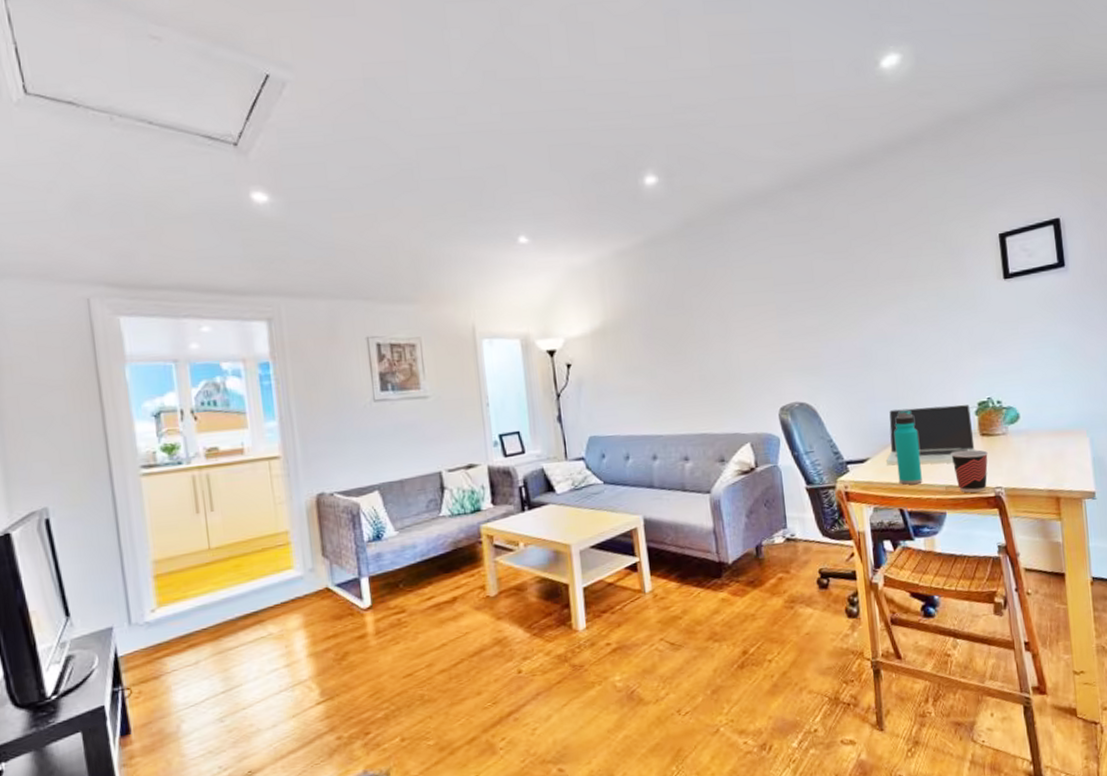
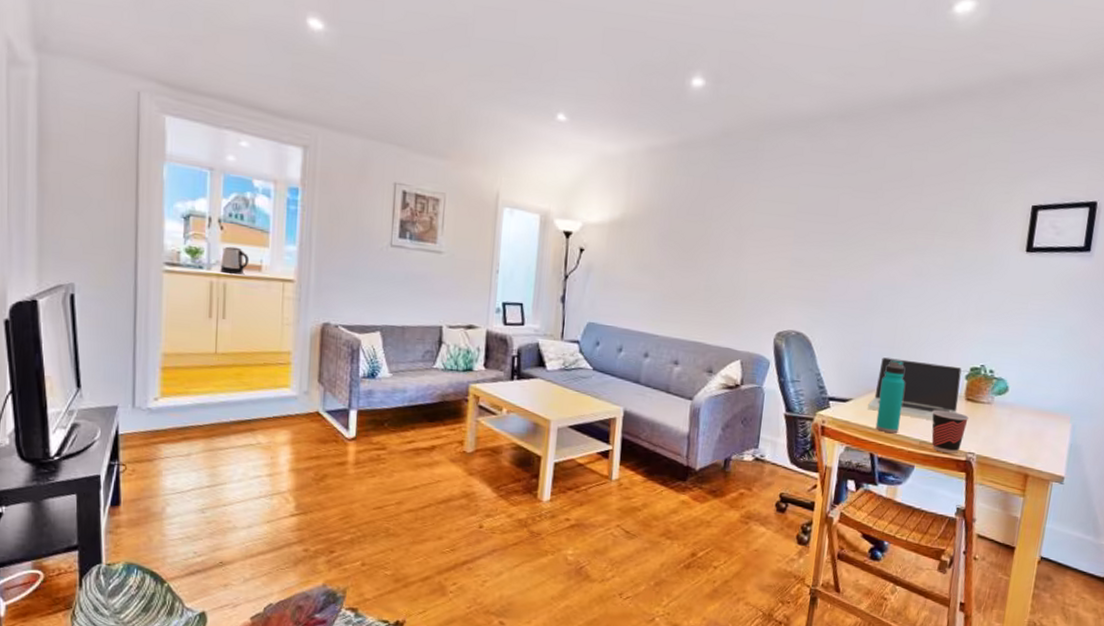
kettle: none [199,434,230,464] -> present [220,246,250,274]

